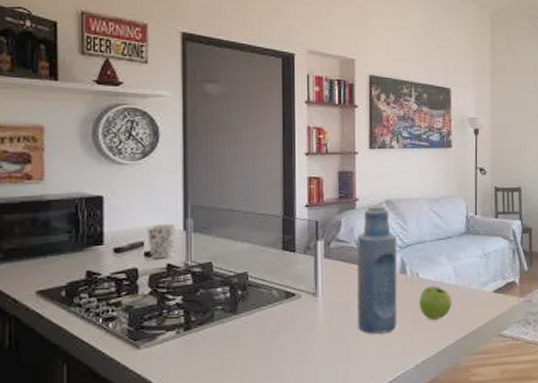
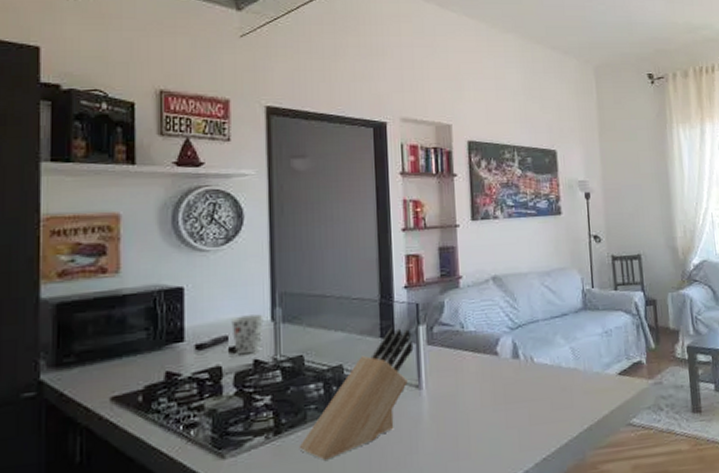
knife block: none [206,241,312,354] -> present [299,327,414,460]
bottle: present [357,205,398,334] -> none [462,282,512,429]
fruit: present [419,286,452,320] -> none [535,370,573,410]

